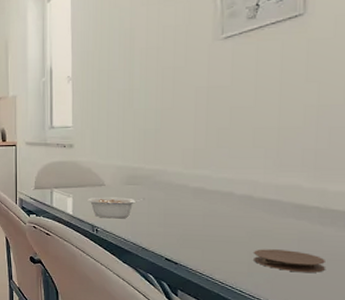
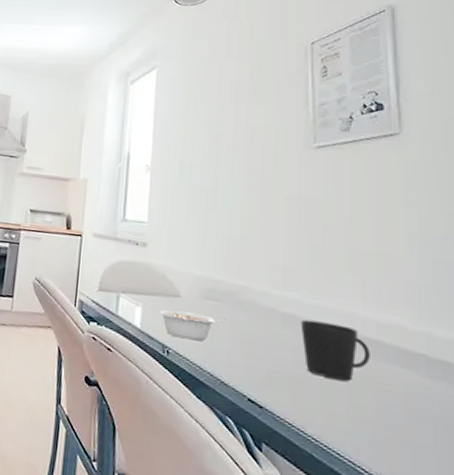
cup: none [209,191,270,235] -> present [300,319,370,382]
coaster: present [253,249,325,273] -> none [352,400,438,441]

